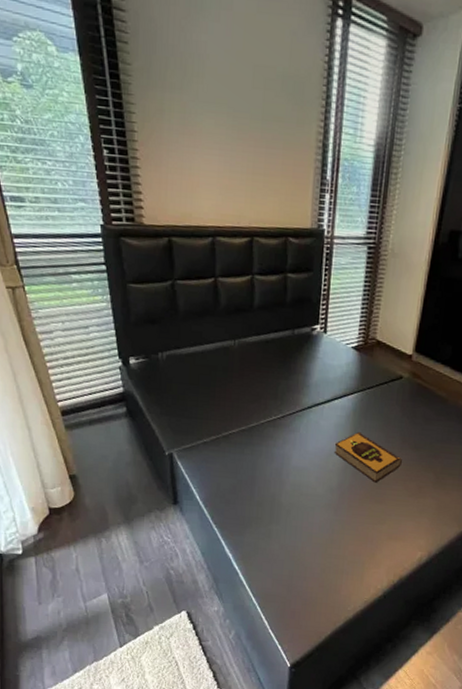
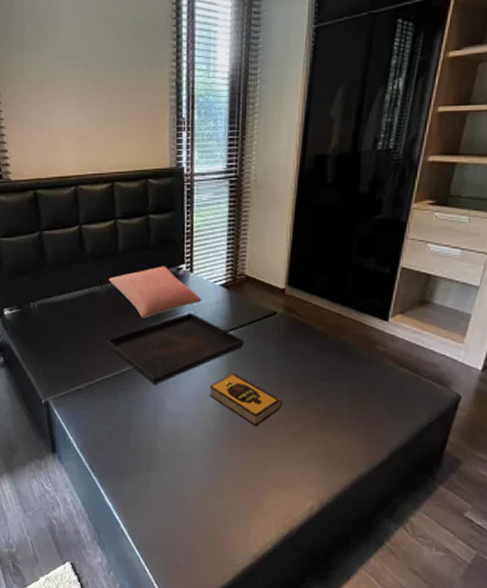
serving tray: none [236,372,371,440] -> present [106,313,245,385]
pillow: none [241,325,334,376] -> present [108,266,202,318]

